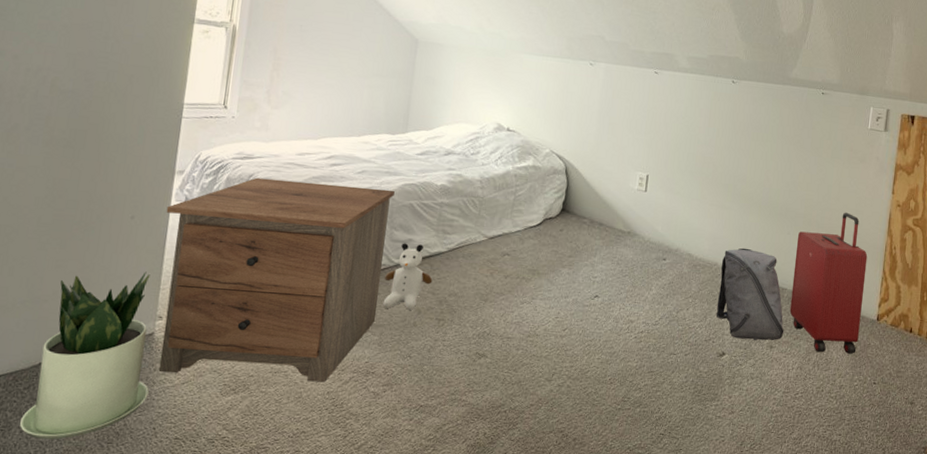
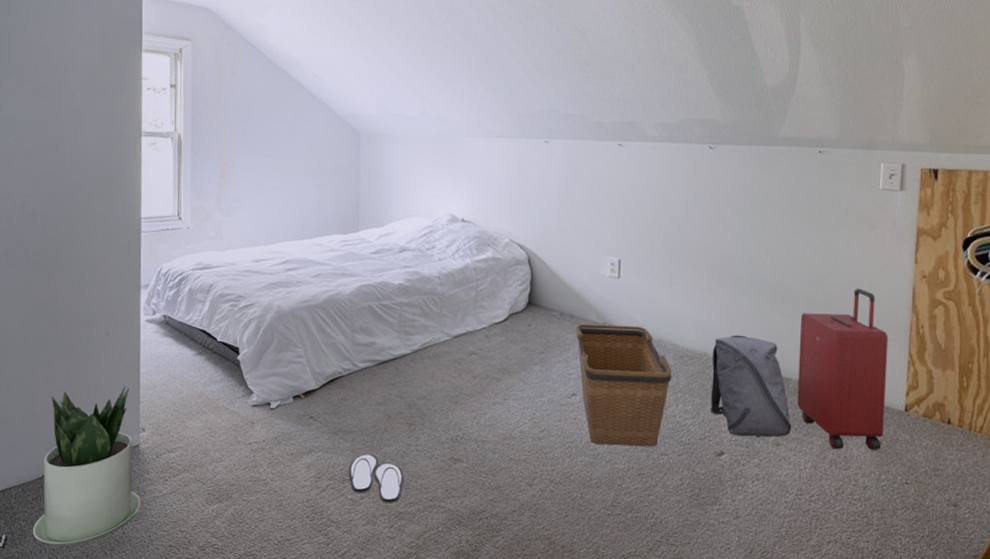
nightstand: present [158,177,395,383] -> none [137,287,352,490]
slippers: none [373,348,429,396] -> present [349,454,404,503]
stuffed animal: present [383,243,433,310] -> none [350,346,399,415]
bicycle basket: none [603,231,686,347] -> present [575,323,672,447]

